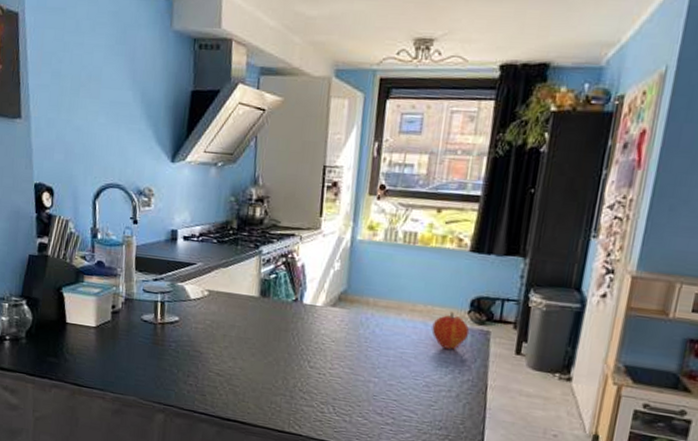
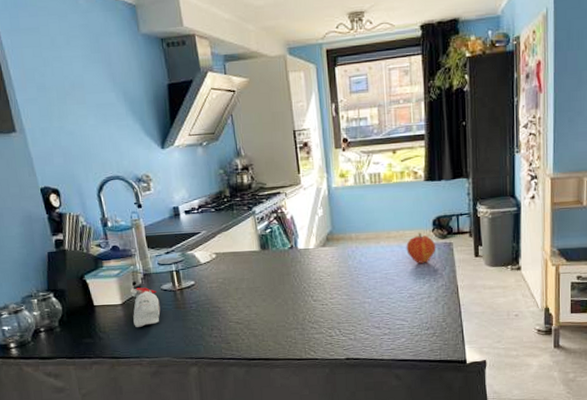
spray bottle: none [104,311,137,357] -> present [130,287,161,327]

